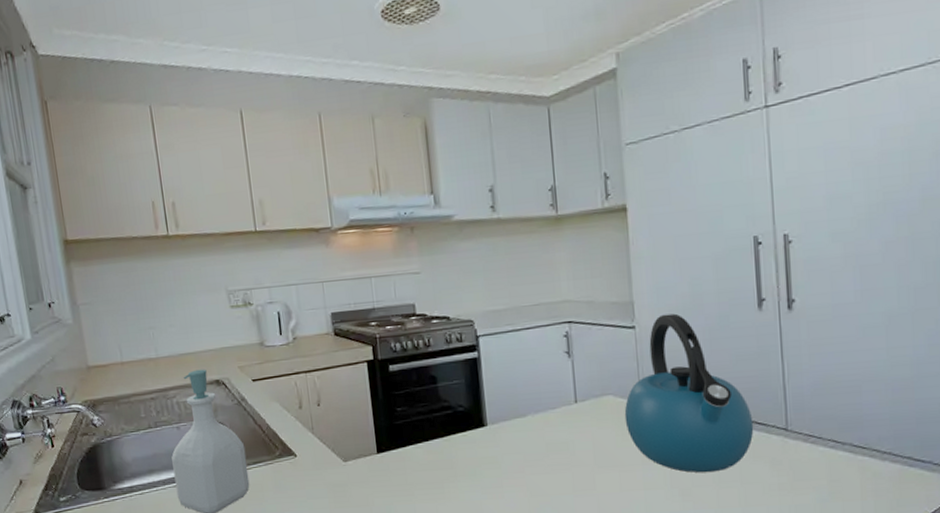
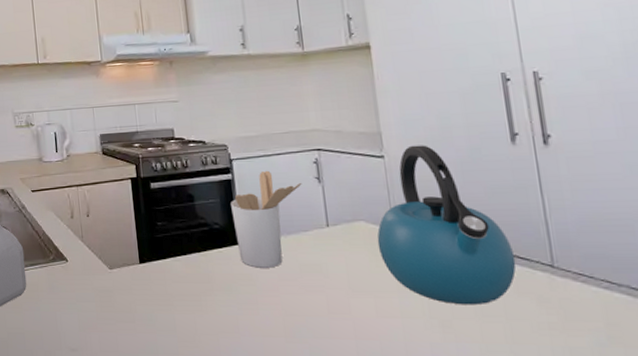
utensil holder: none [476,346,551,450] -> present [231,170,302,268]

